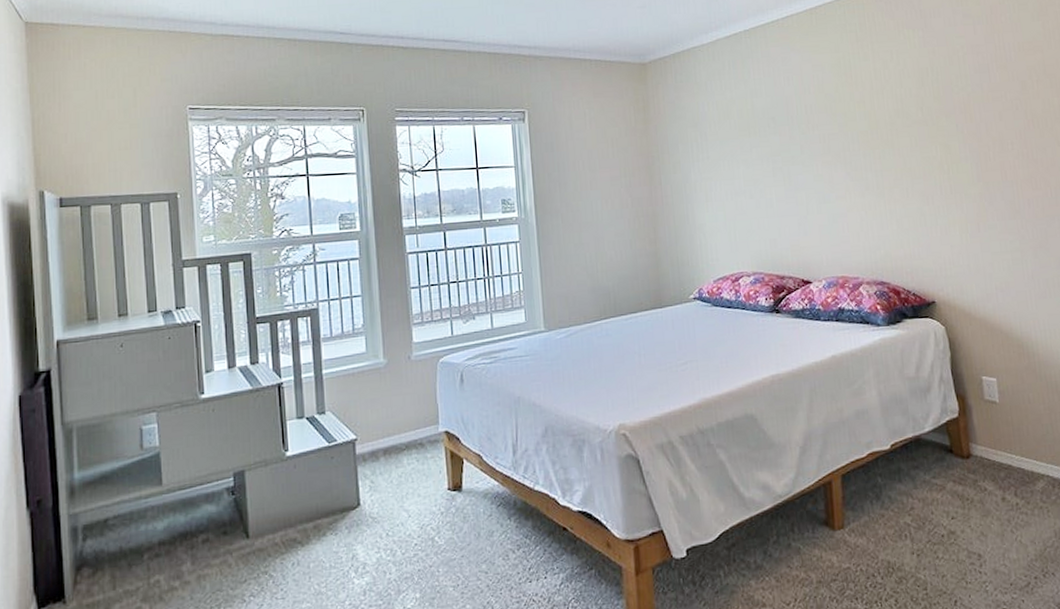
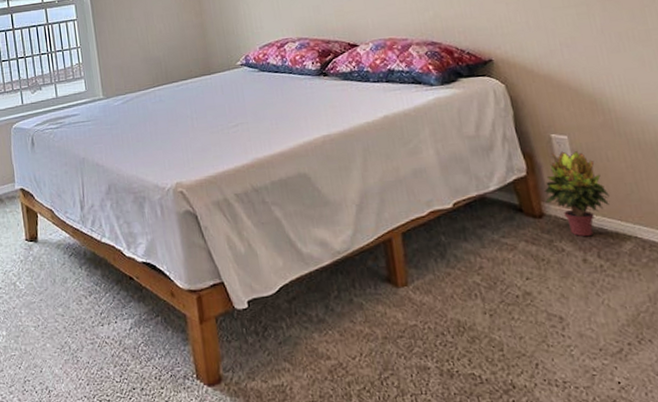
potted plant: none [972,393,1028,477] -> present [543,151,610,237]

